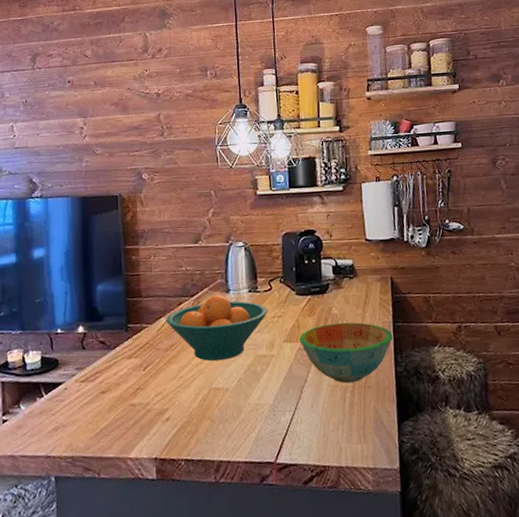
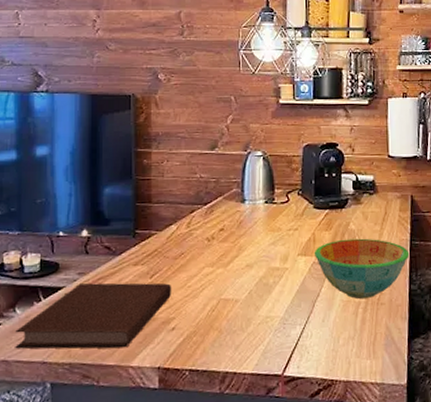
notebook: none [21,375,164,444] -> present [15,283,171,349]
fruit bowl: present [166,294,268,362] -> none [176,204,284,272]

